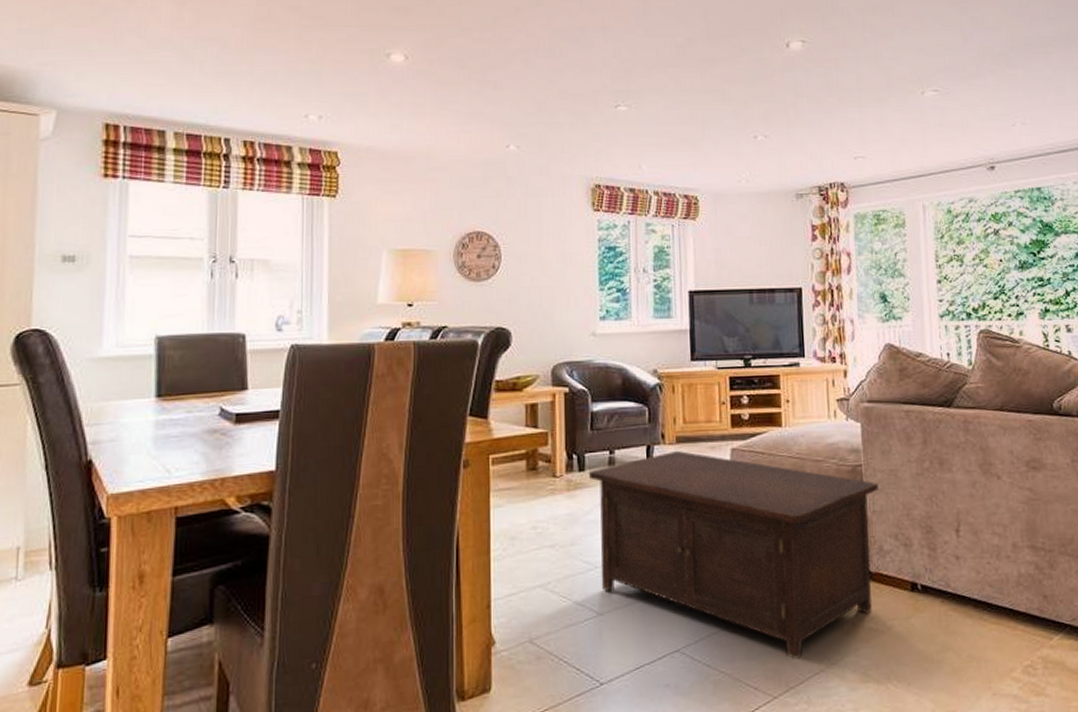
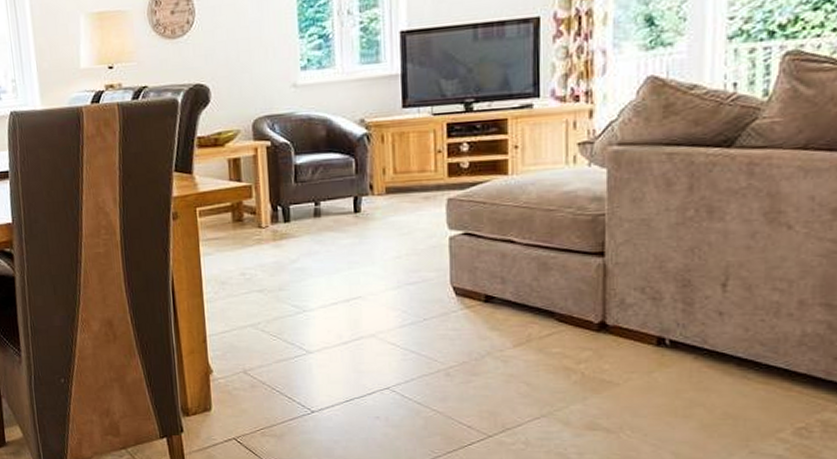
cabinet: present [588,451,879,659] -> none [293,202,625,403]

